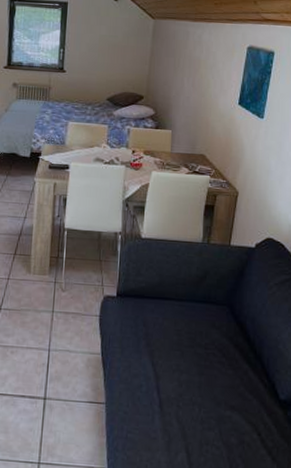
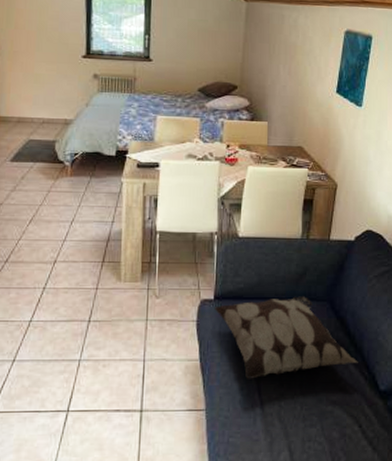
decorative pillow: none [116,298,258,377] -> present [214,296,358,379]

